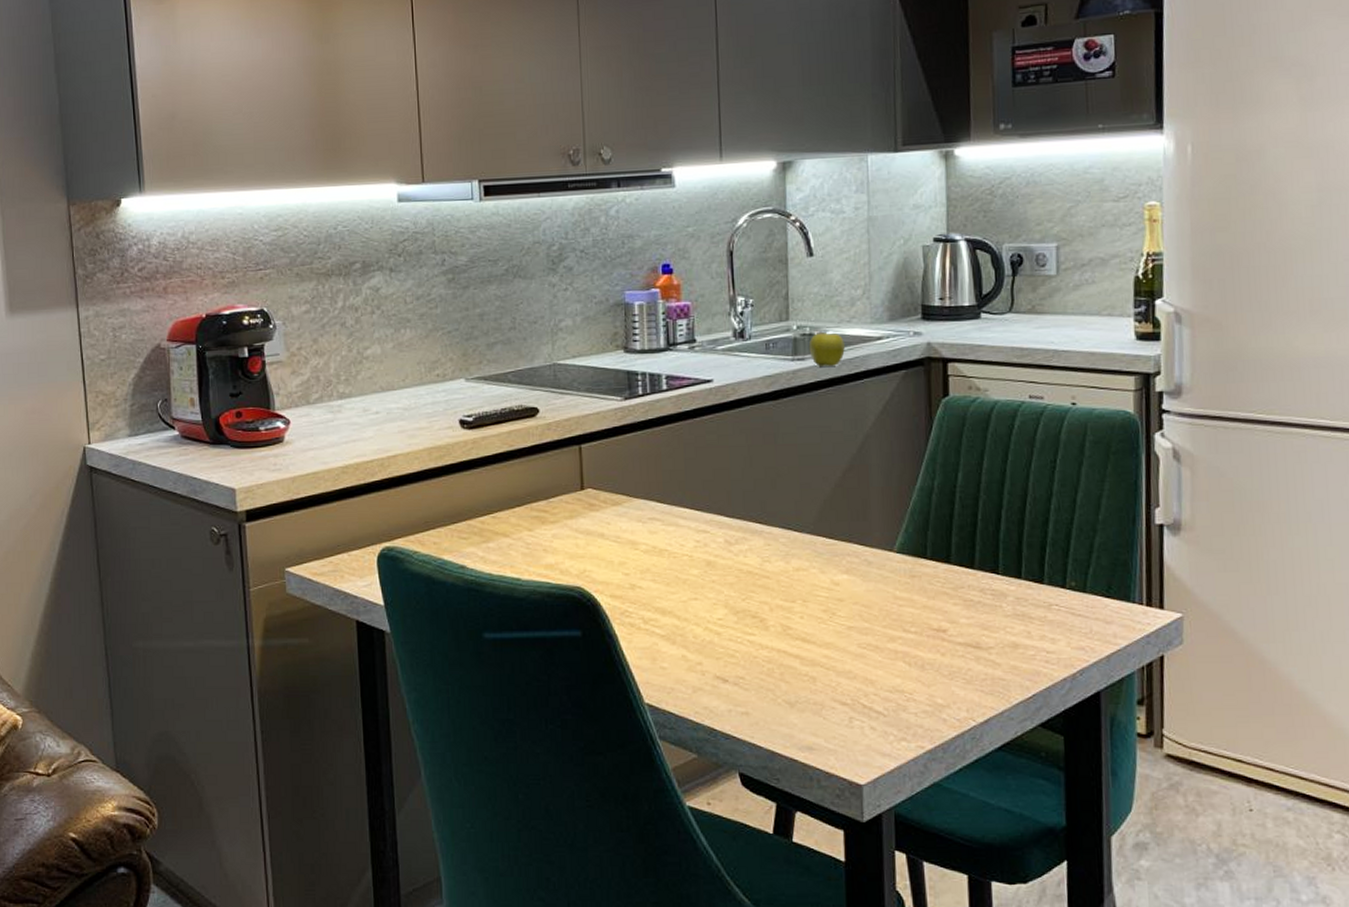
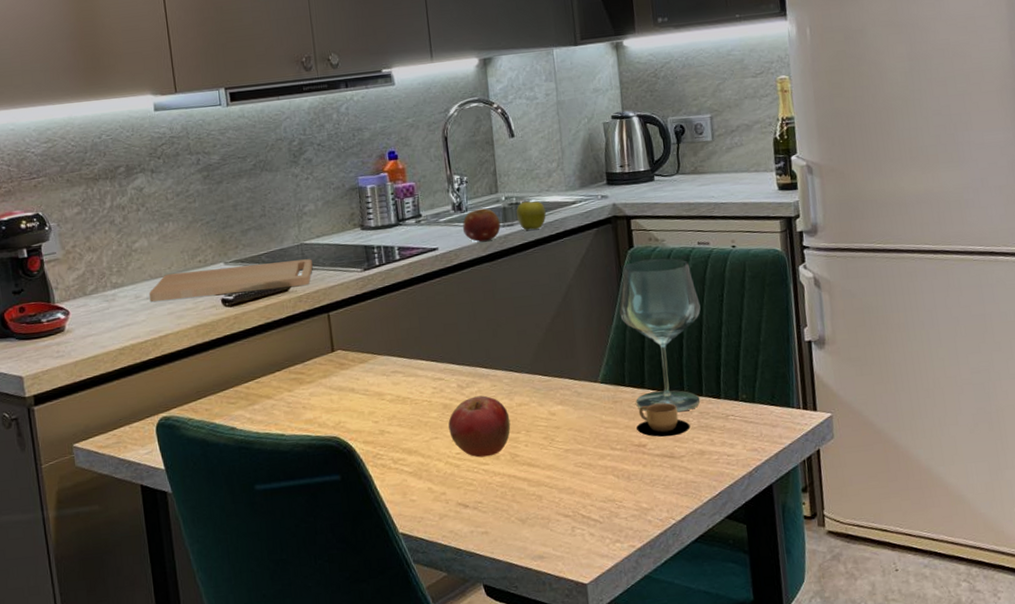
cutting board: none [378,381,566,418] -> present [149,259,313,302]
fruit: none [711,555,785,626] -> present [448,395,511,458]
fruit: none [743,337,789,377] -> present [462,208,501,242]
wine glass: none [926,411,1028,595] -> present [619,258,702,412]
cup: none [937,582,1003,623] -> present [636,402,691,437]

